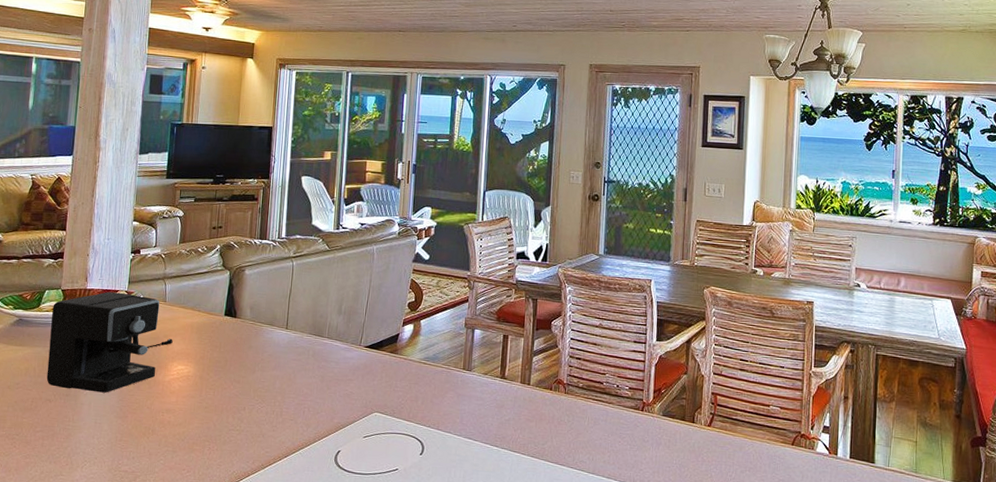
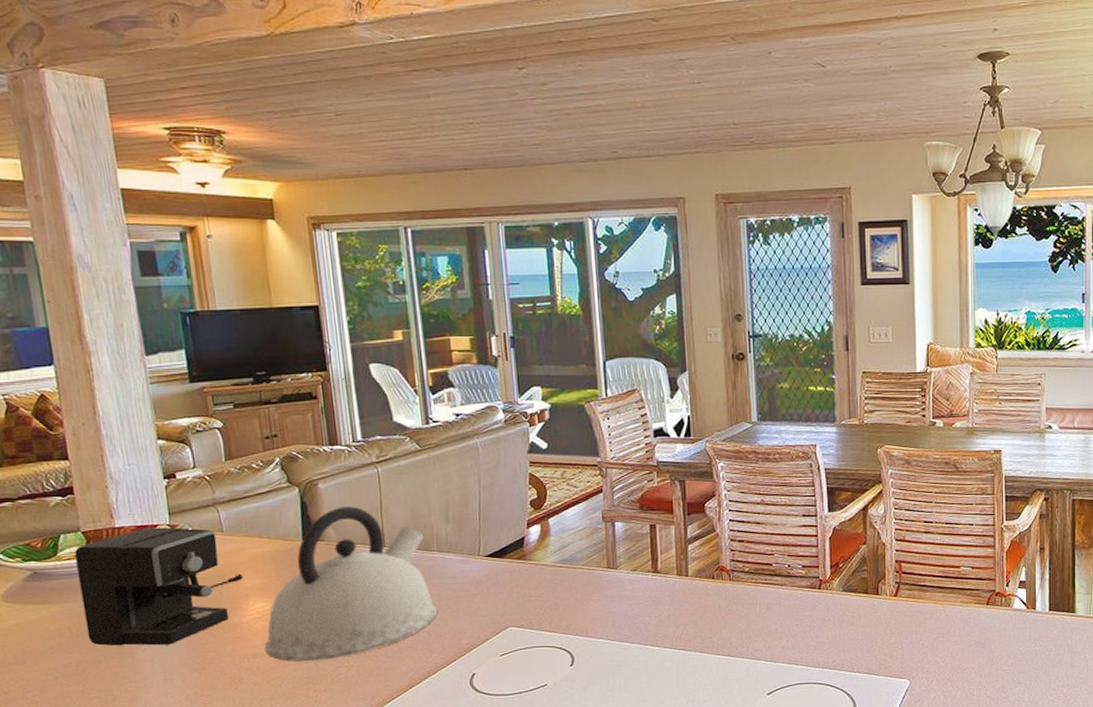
kettle: none [177,291,320,422] -> present [264,506,437,662]

